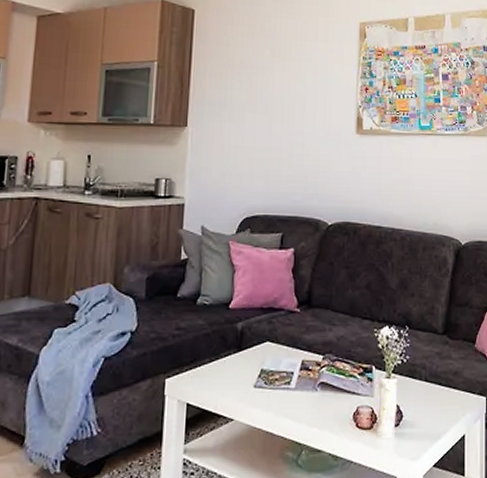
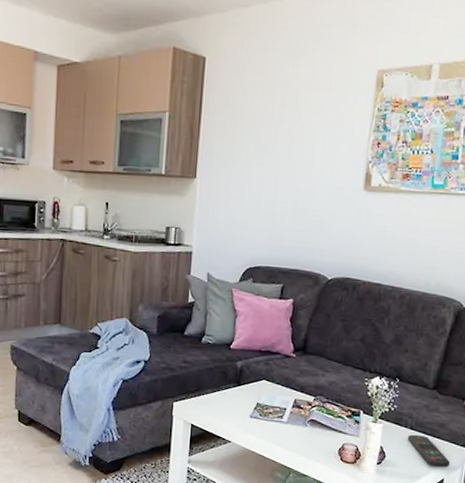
remote control: none [423,387,468,423] -> present [407,434,450,468]

